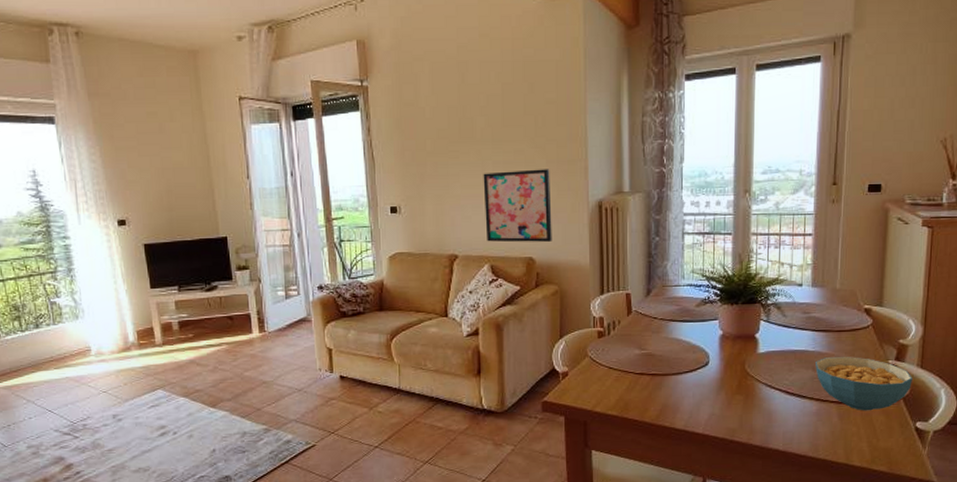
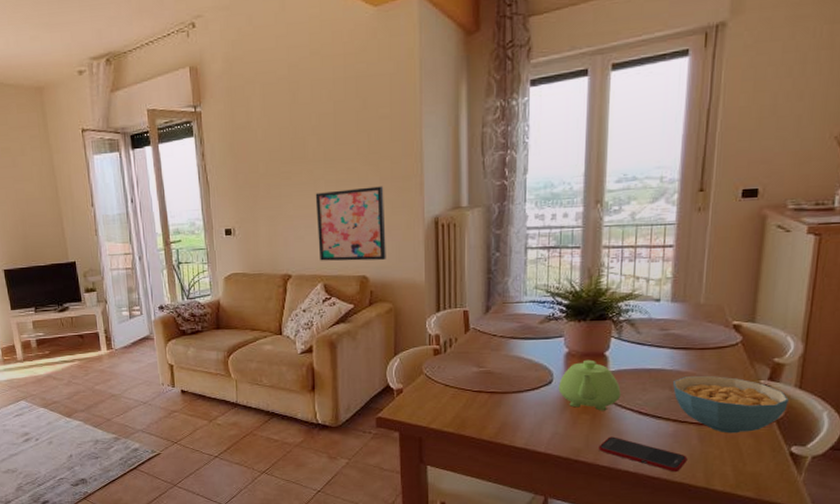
teapot: none [714,341,770,392] -> present [558,359,621,411]
cell phone: none [751,416,830,450] -> present [598,436,688,473]

